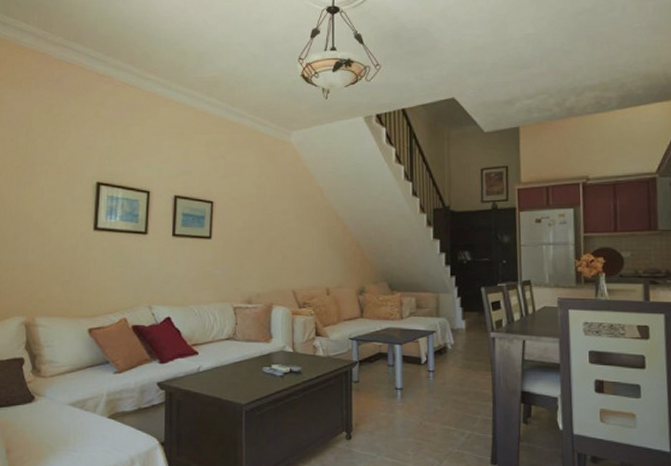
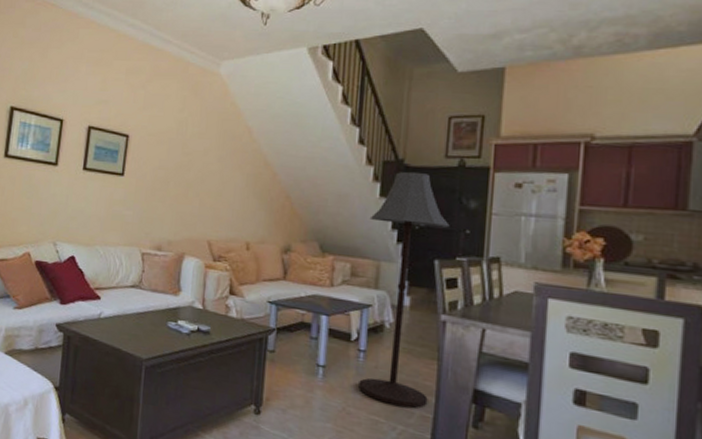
floor lamp: none [427,216,490,415] -> present [358,171,450,408]

